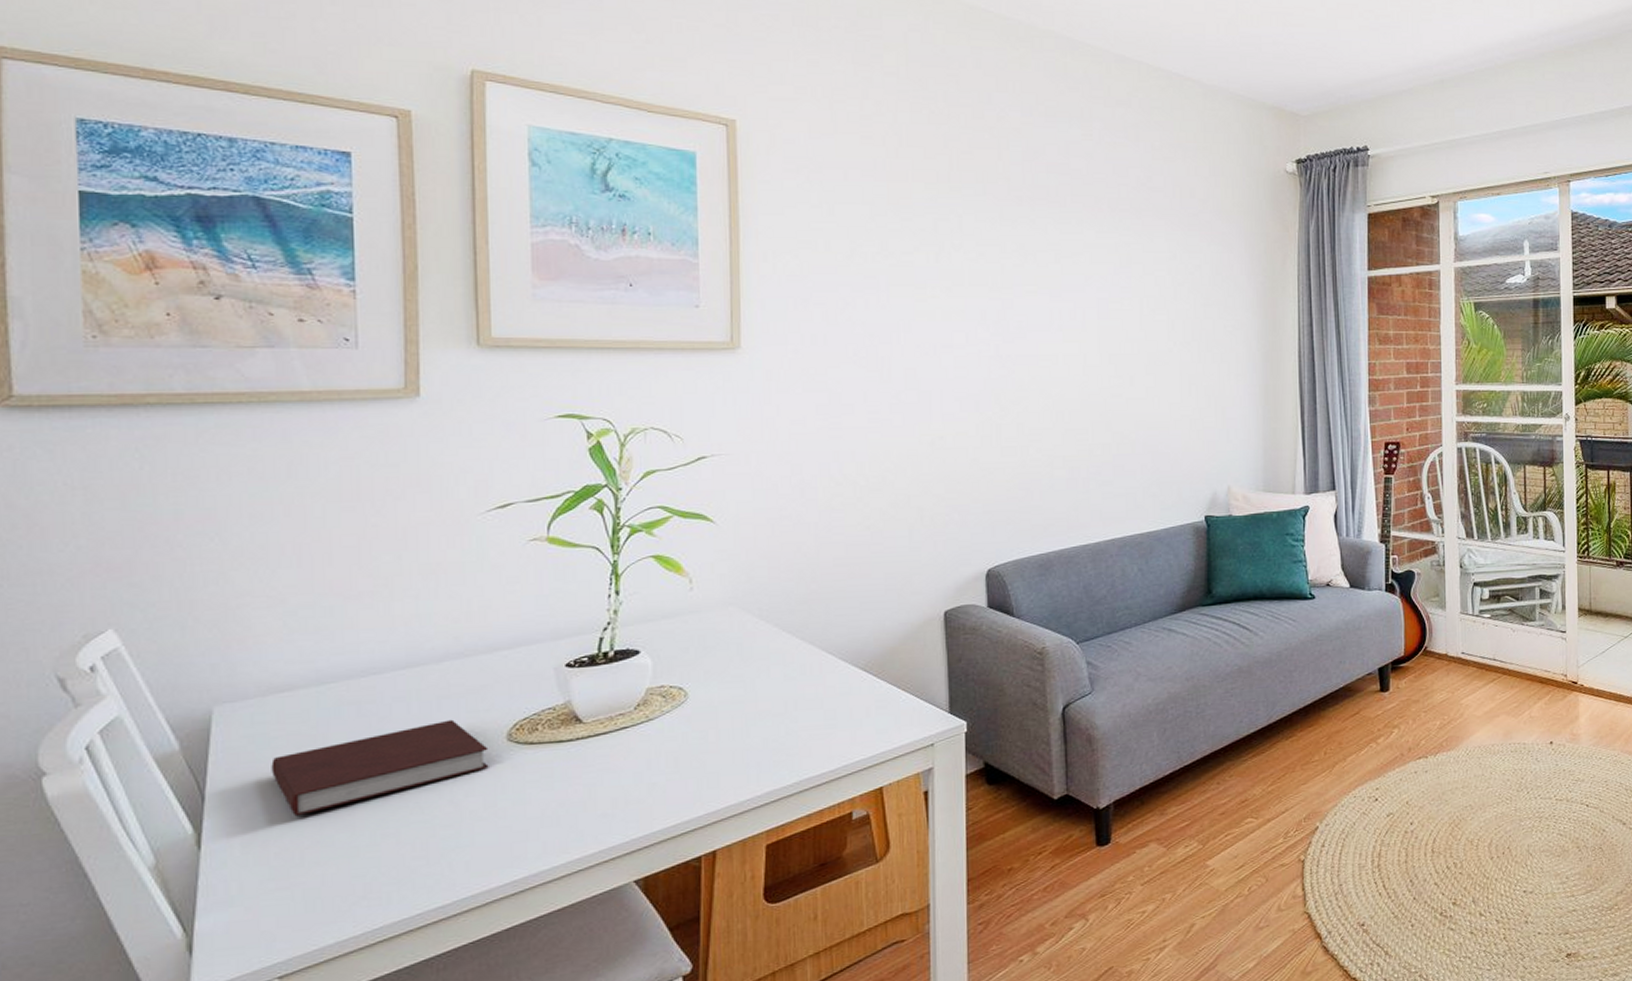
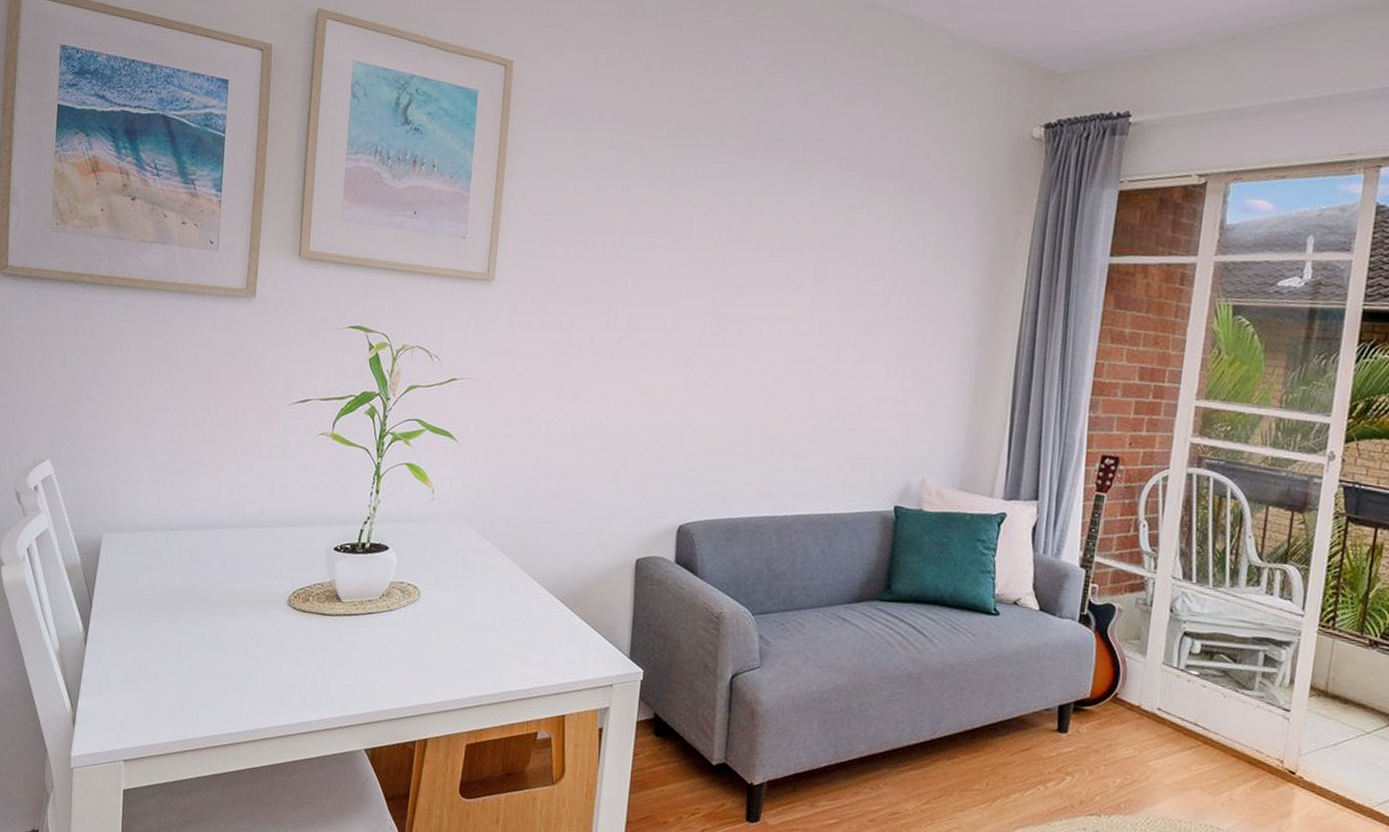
notebook: present [271,719,489,817] -> none [133,578,274,635]

